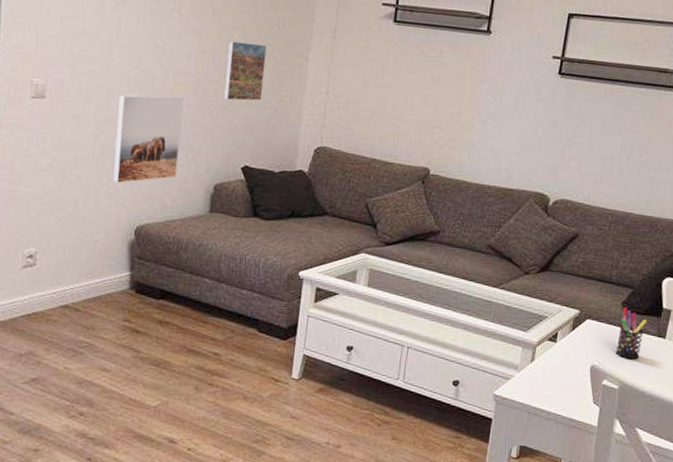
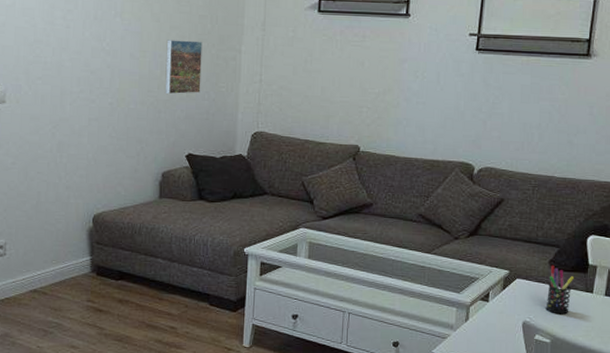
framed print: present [113,94,183,184] -> none [70,94,129,177]

